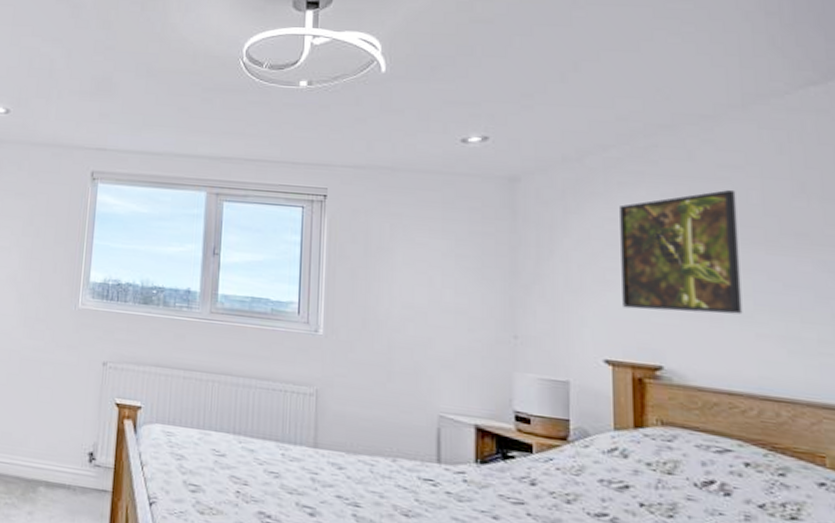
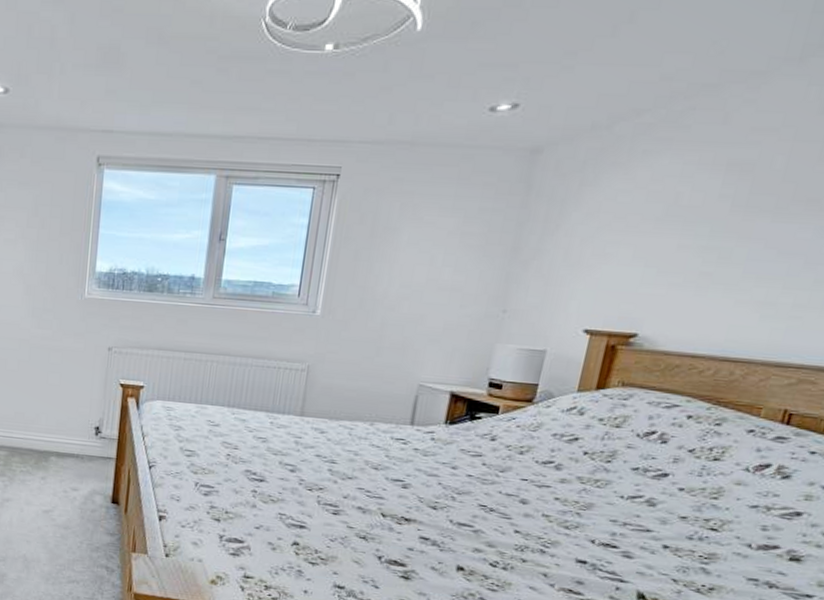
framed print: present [620,190,743,314] -> none [614,156,762,283]

